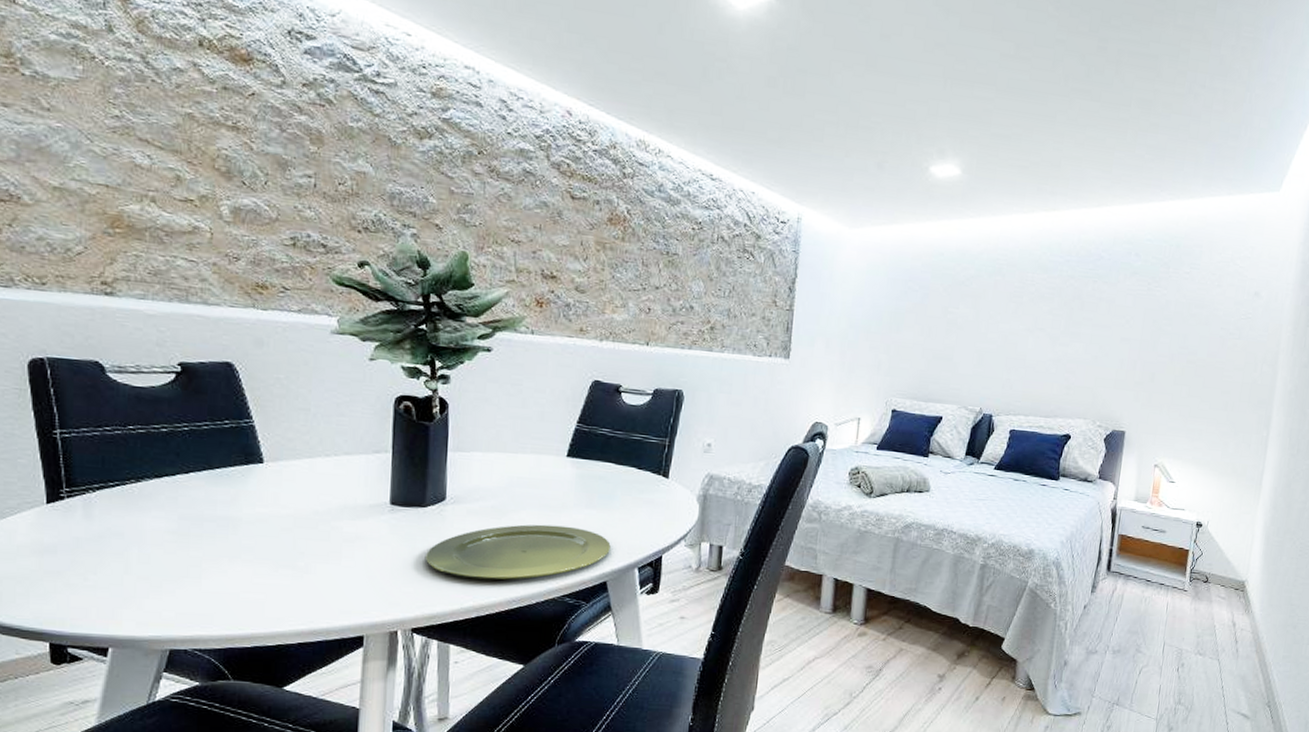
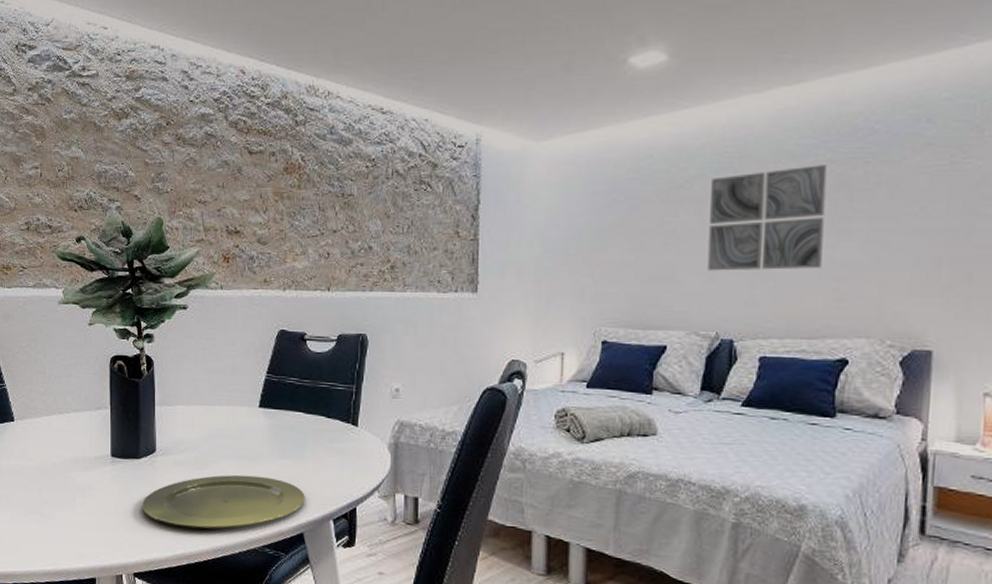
wall art: none [977,278,1068,362] -> present [707,165,828,271]

